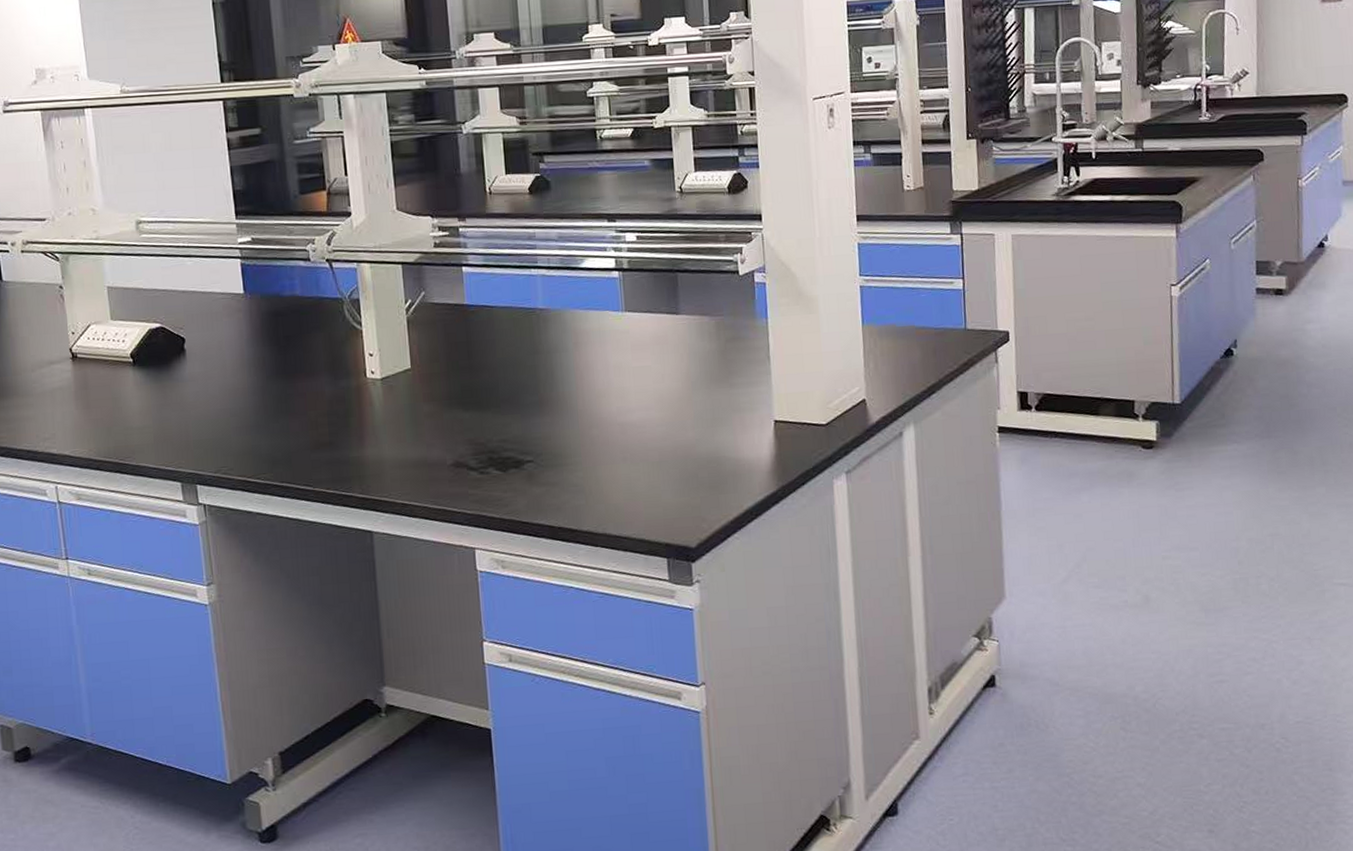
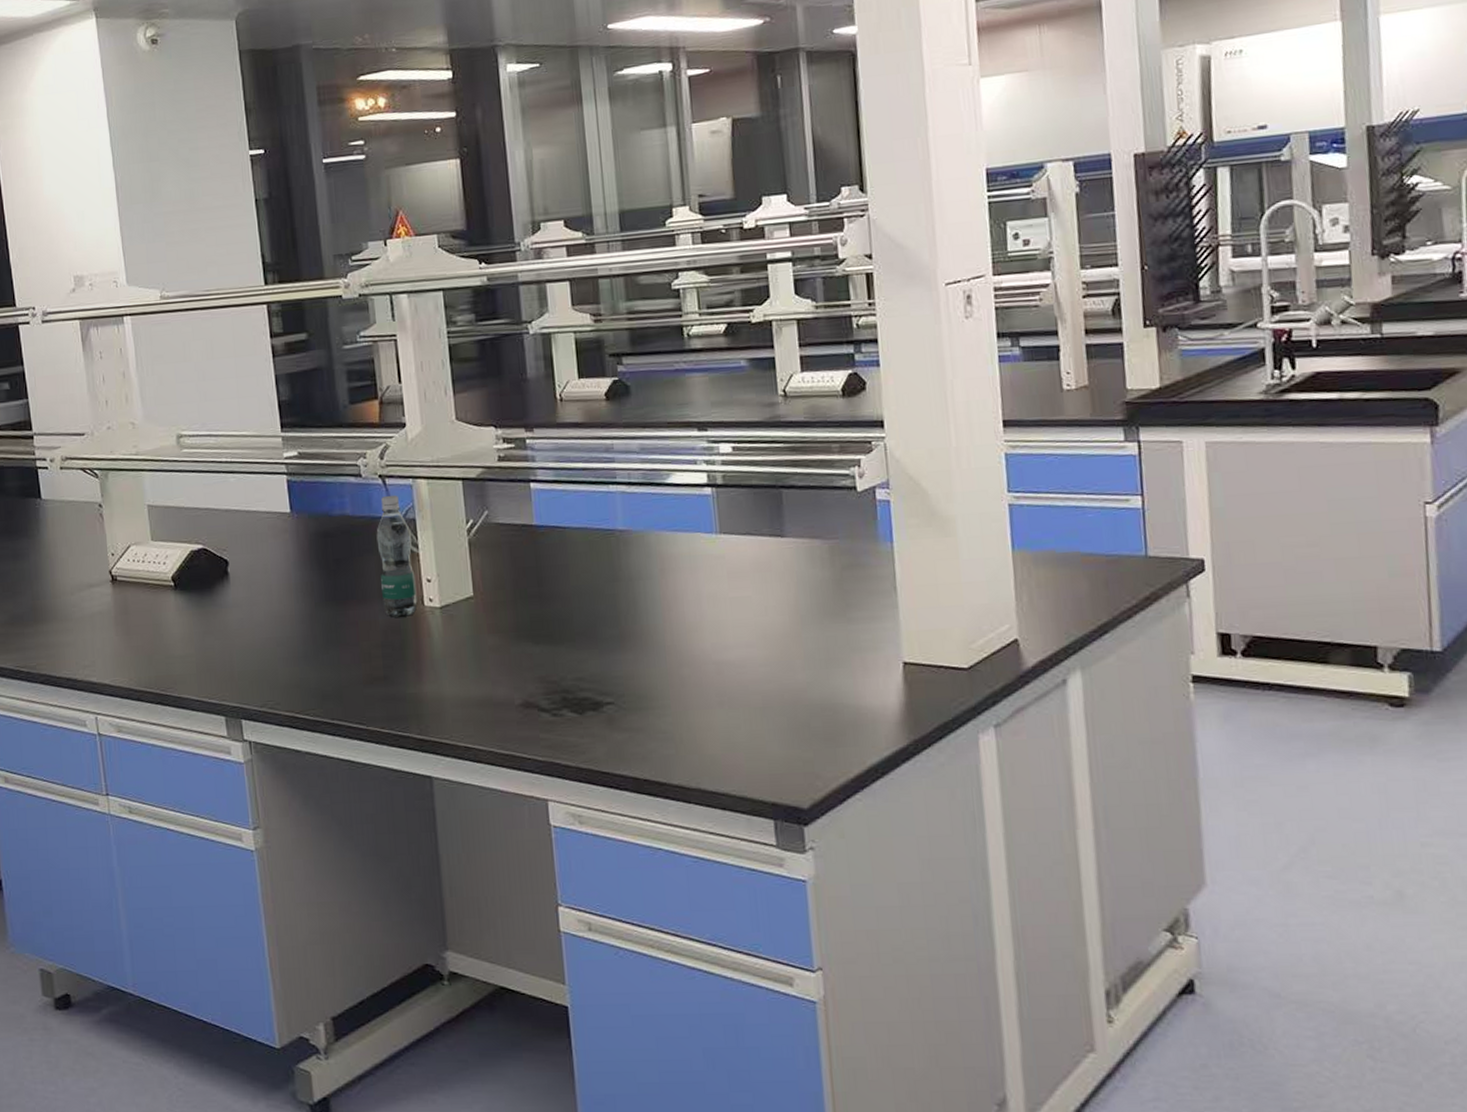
bottle: none [323,277,361,389] -> present [376,495,418,617]

